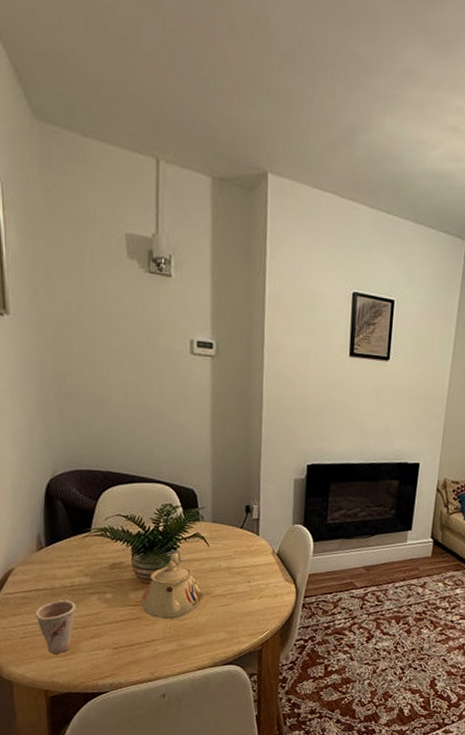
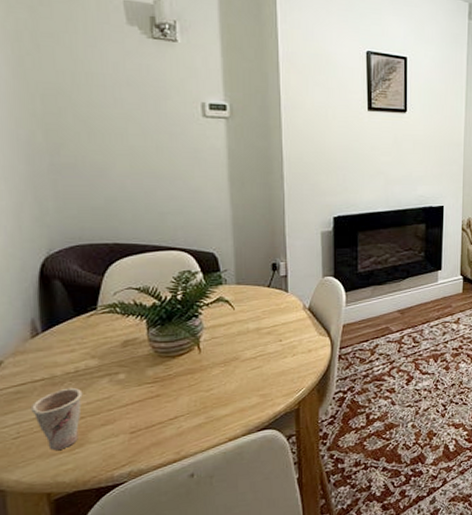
teapot: present [141,553,204,620] -> none [160,321,231,393]

